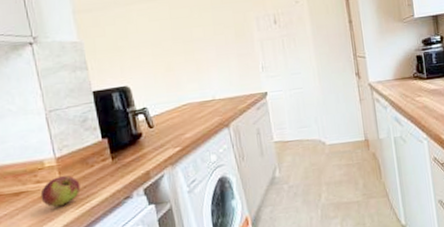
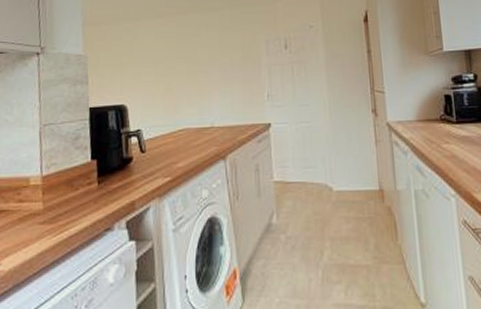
apple: present [40,175,81,207] -> none [20,197,62,231]

